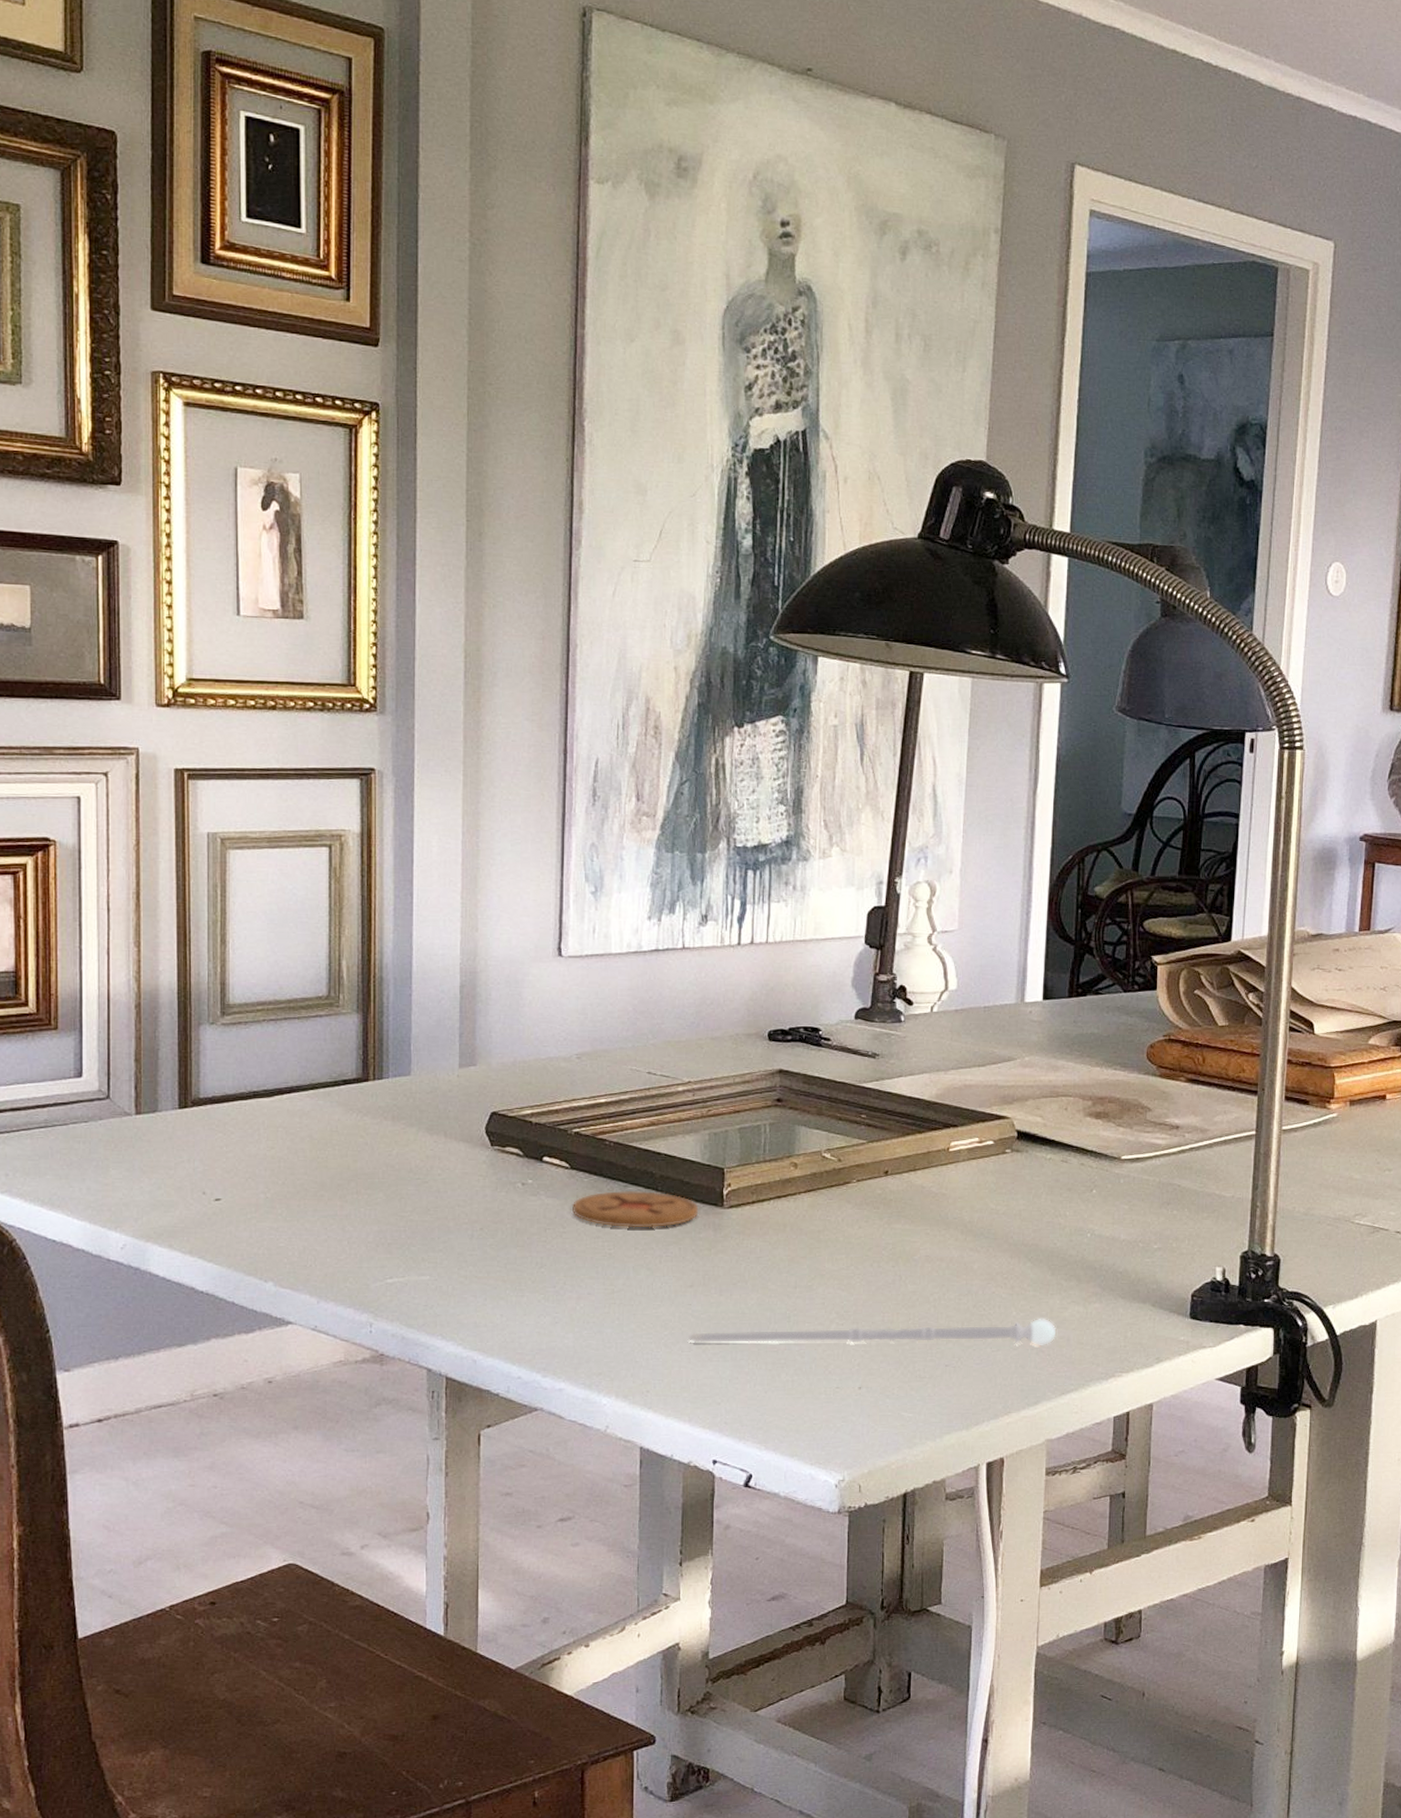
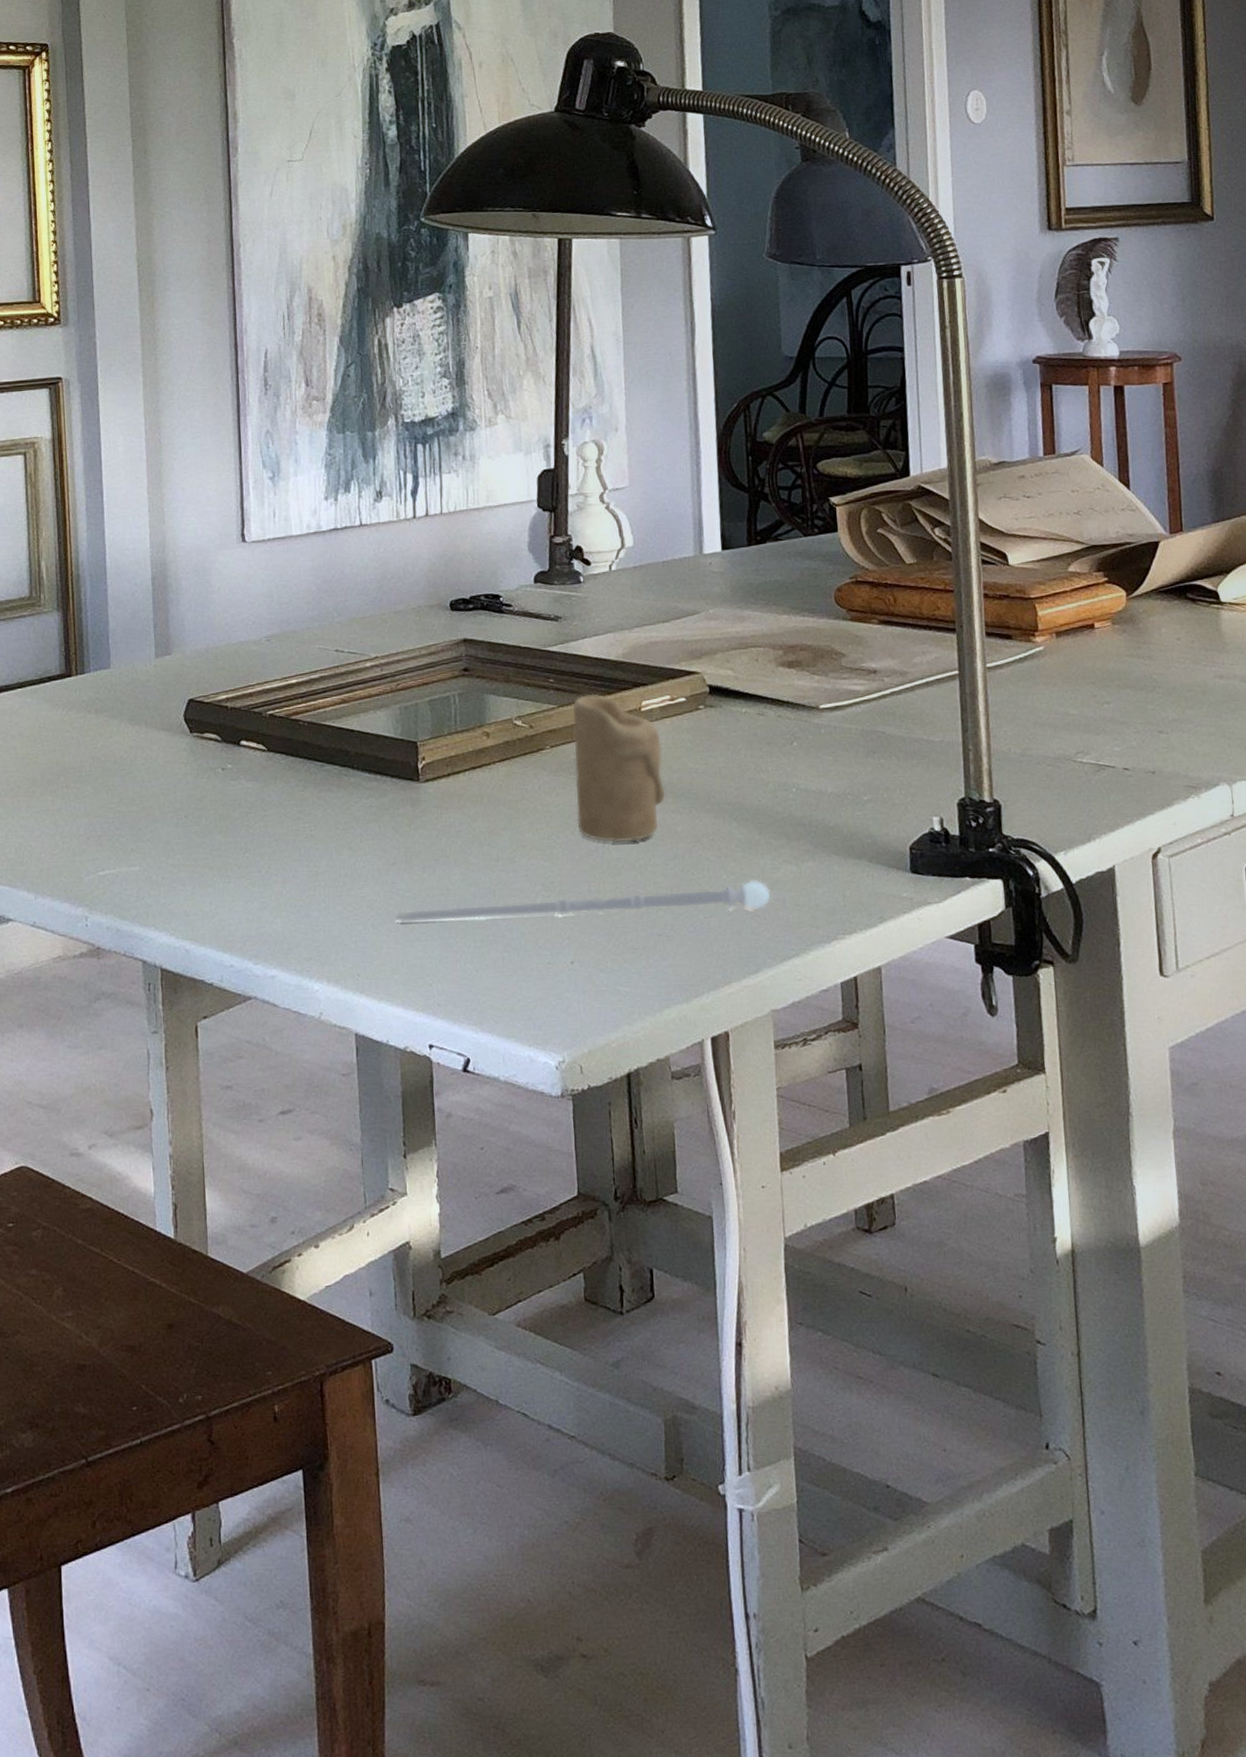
coaster: present [571,1191,699,1228] -> none [271,769,396,808]
candle: none [876,1131,966,1276] -> present [572,693,666,843]

